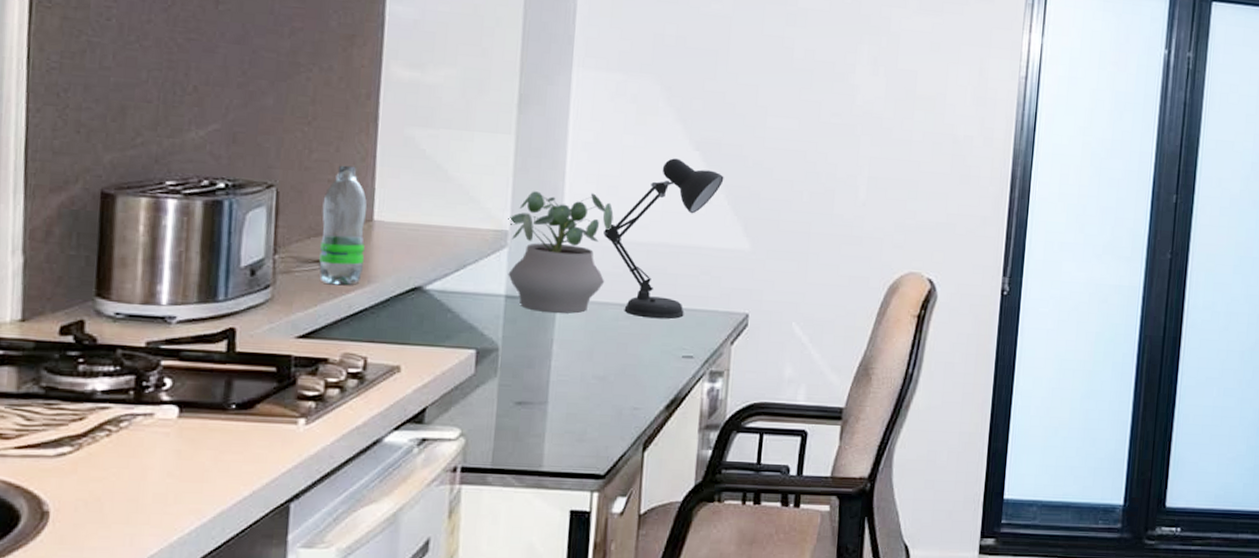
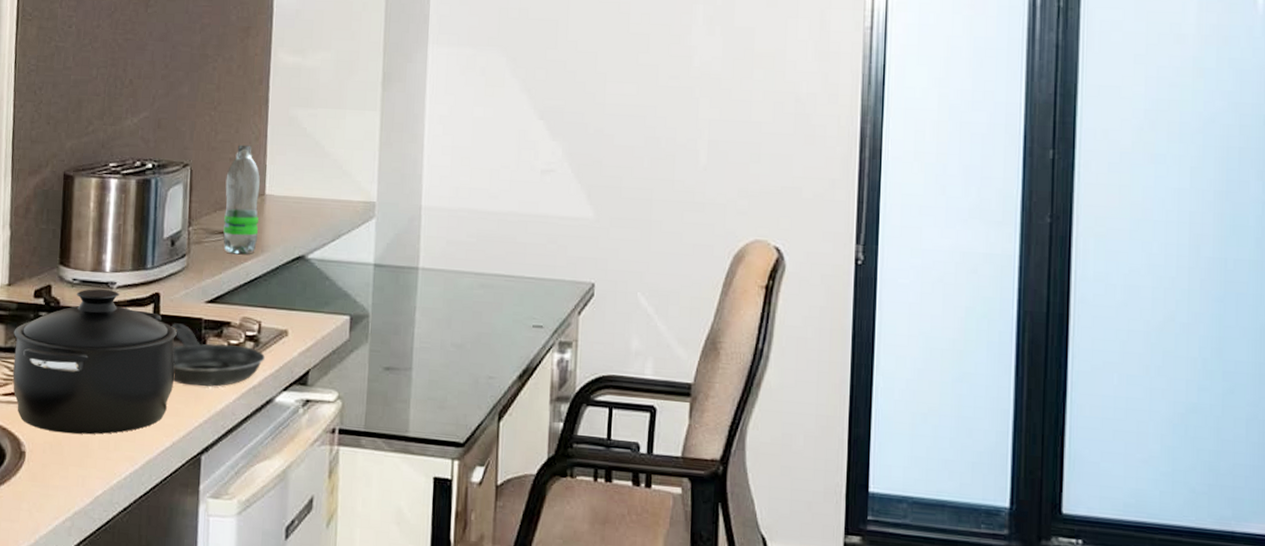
saucepan: none [29,324,258,488] -> present [12,288,177,435]
frying pan: none [251,361,372,429] -> present [171,323,265,387]
potted plant: present [508,191,614,314] -> none [375,164,467,282]
desk lamp: present [603,158,724,319] -> none [458,128,567,288]

